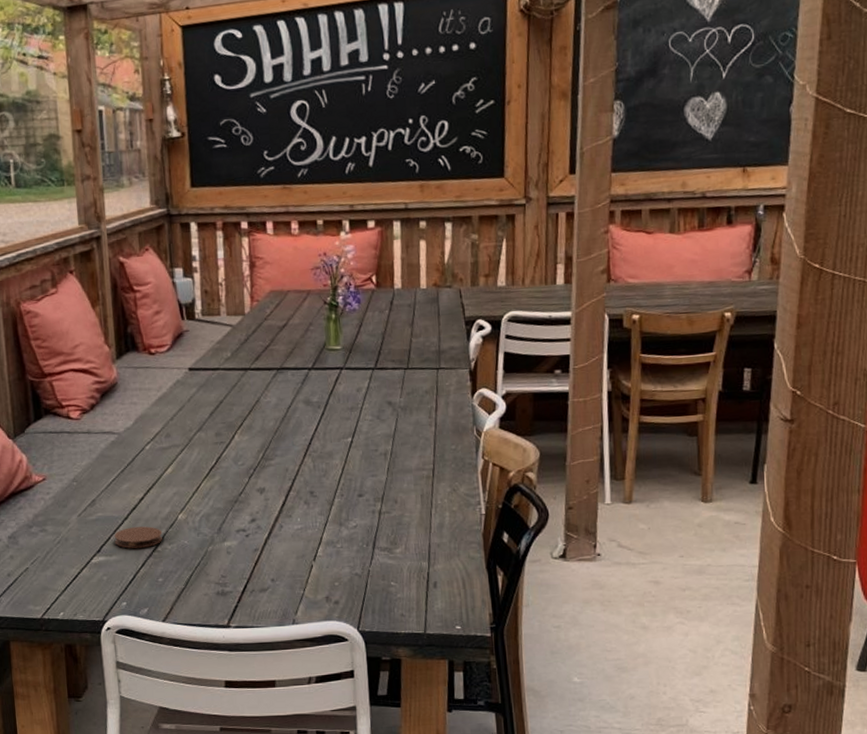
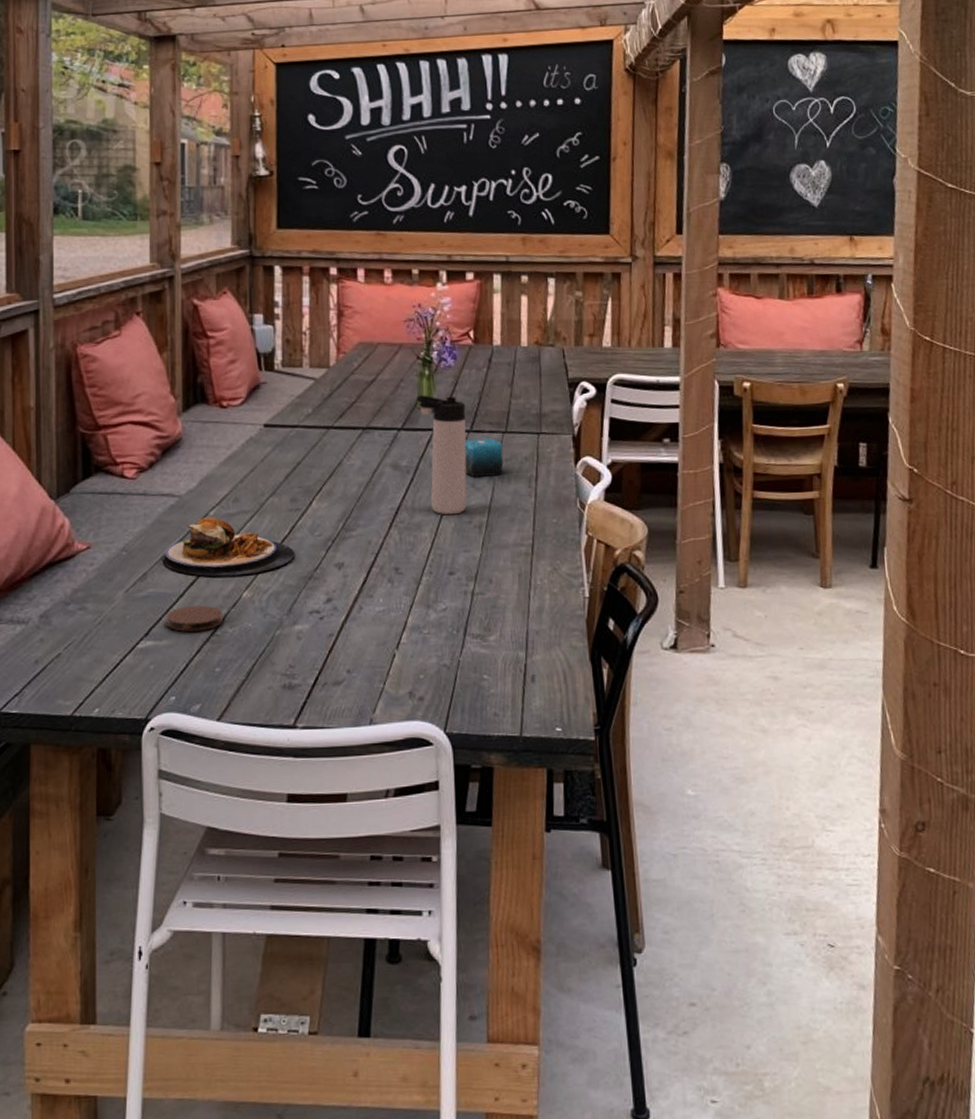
plate: none [108,451,222,502] -> present [163,517,295,577]
thermos bottle: none [324,336,373,445] -> present [416,395,467,515]
candle: none [369,374,406,410] -> present [464,438,504,477]

